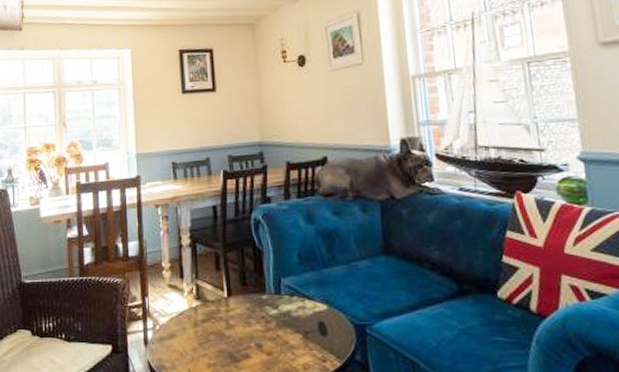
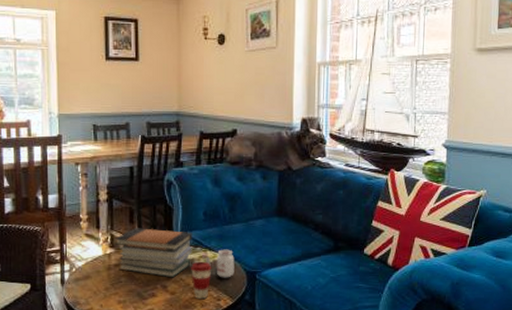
book stack: none [200,275,288,335] -> present [115,228,192,278]
coffee cup: none [288,313,313,361] -> present [191,261,212,300]
candle: none [303,297,340,334] -> present [205,249,235,278]

